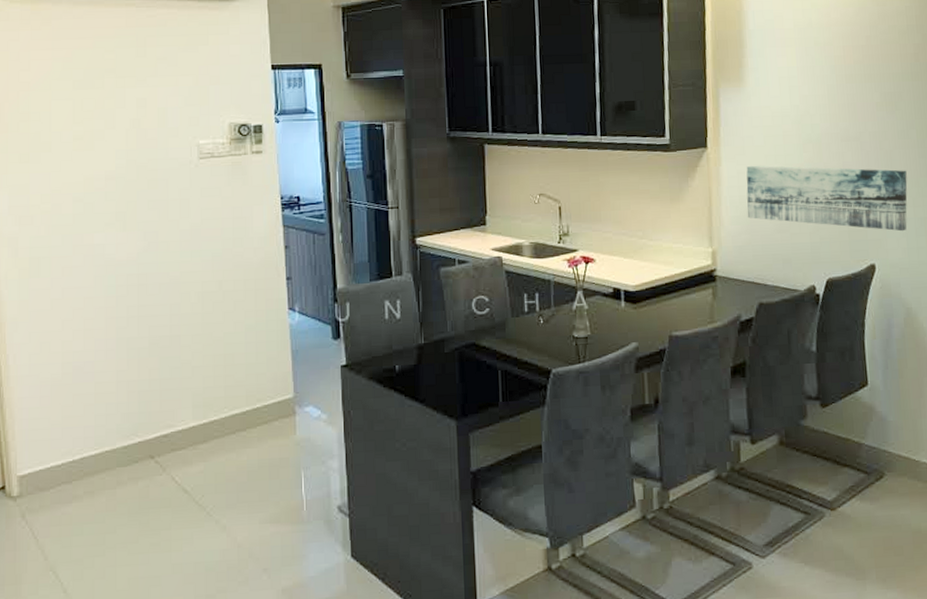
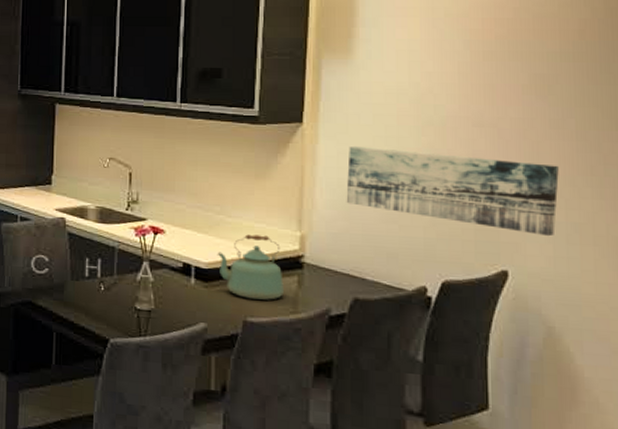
kettle: none [642,254,701,315] -> present [217,234,284,300]

